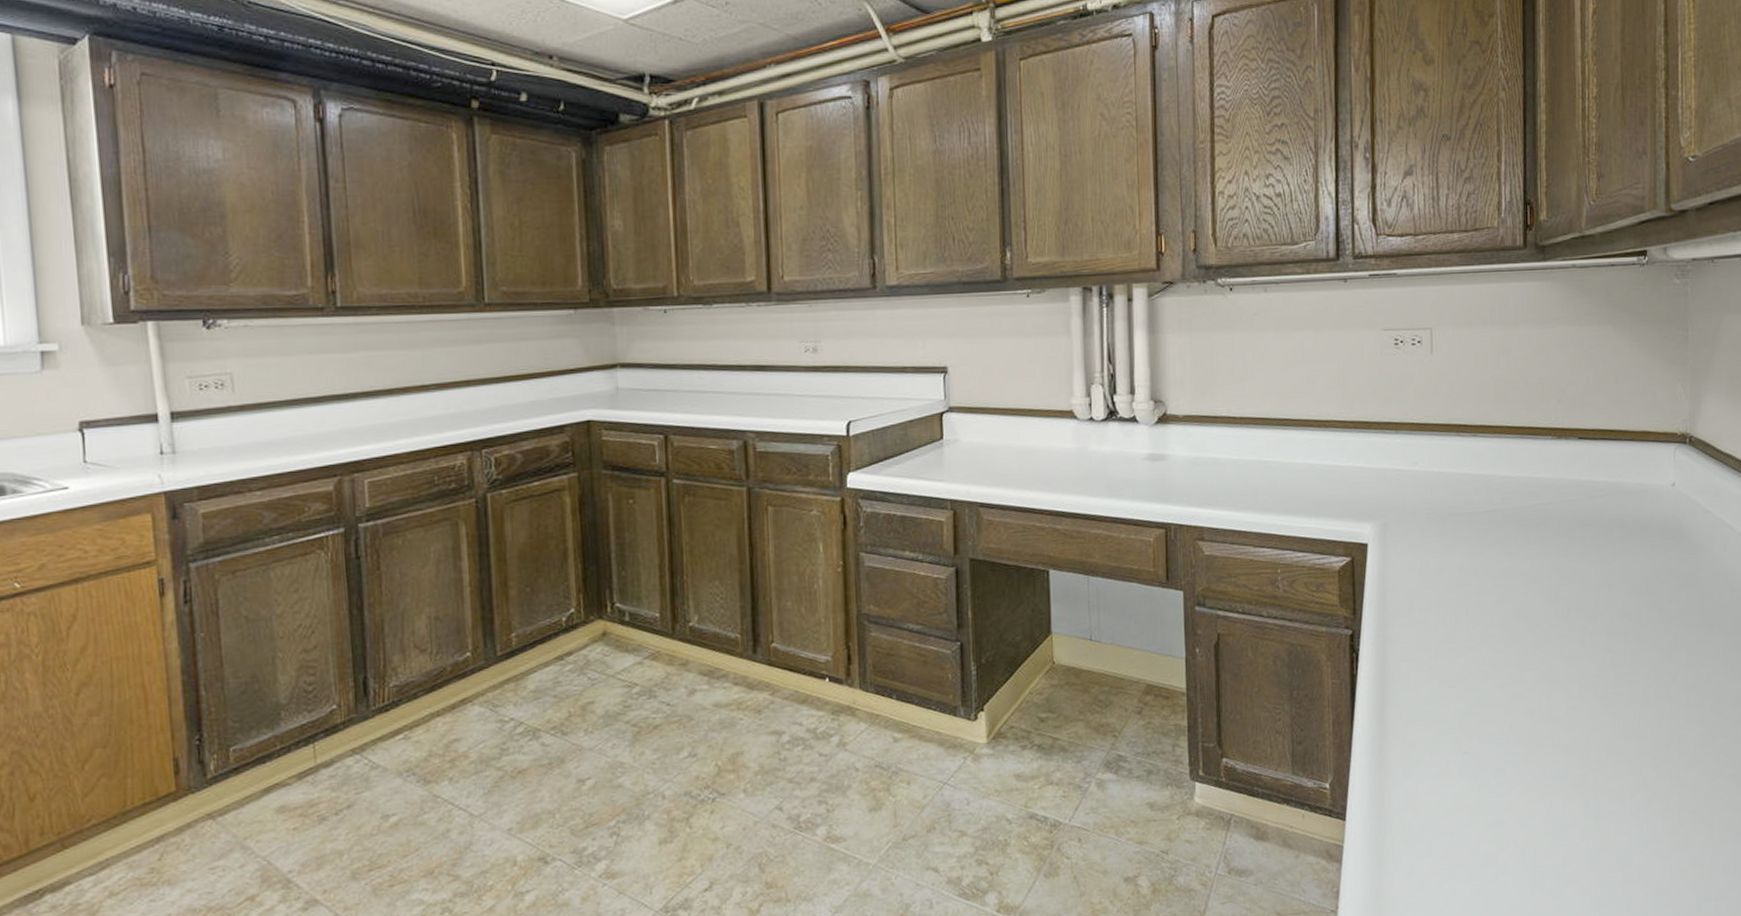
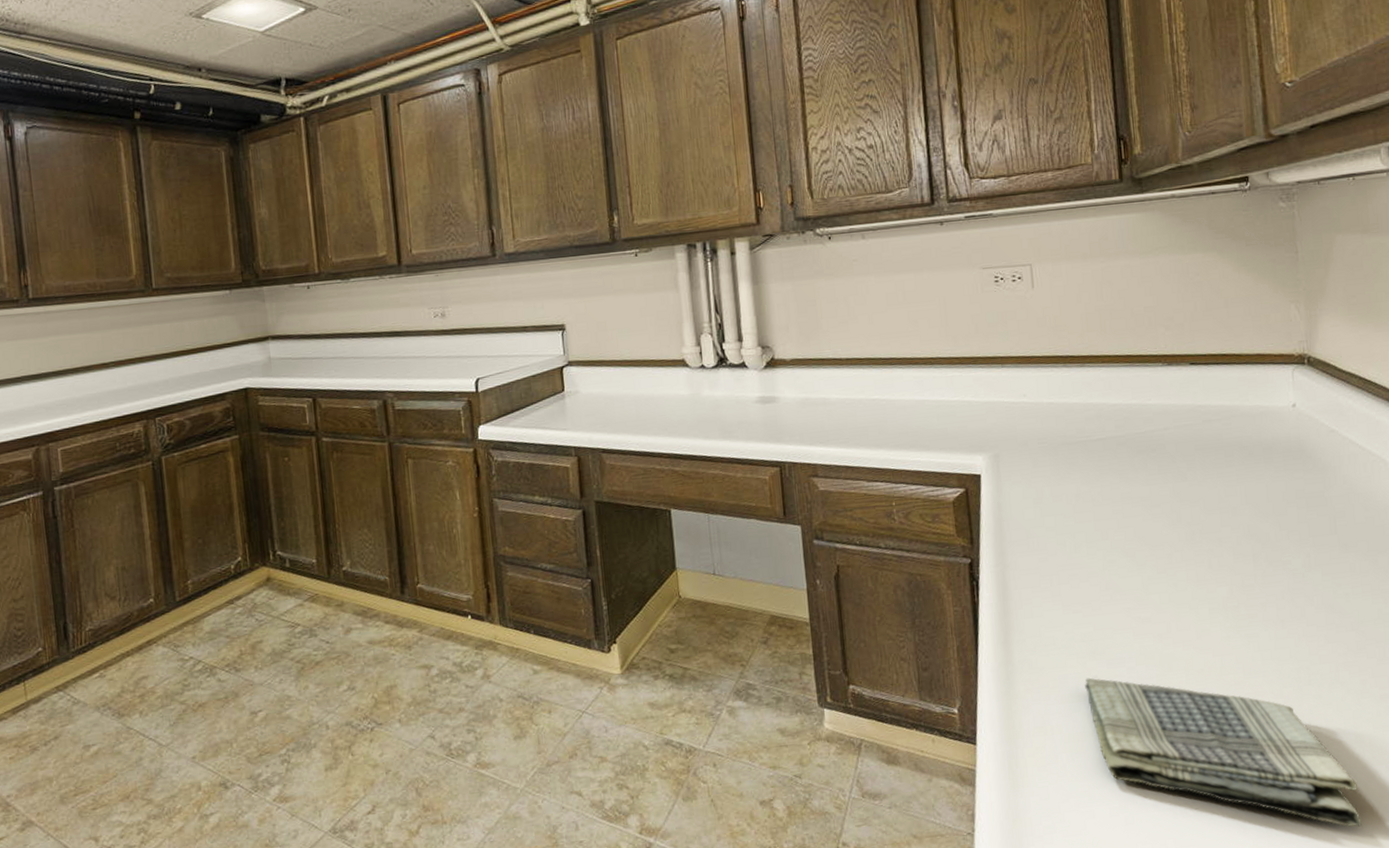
dish towel: none [1455,753,1707,904] -> present [1085,677,1363,828]

